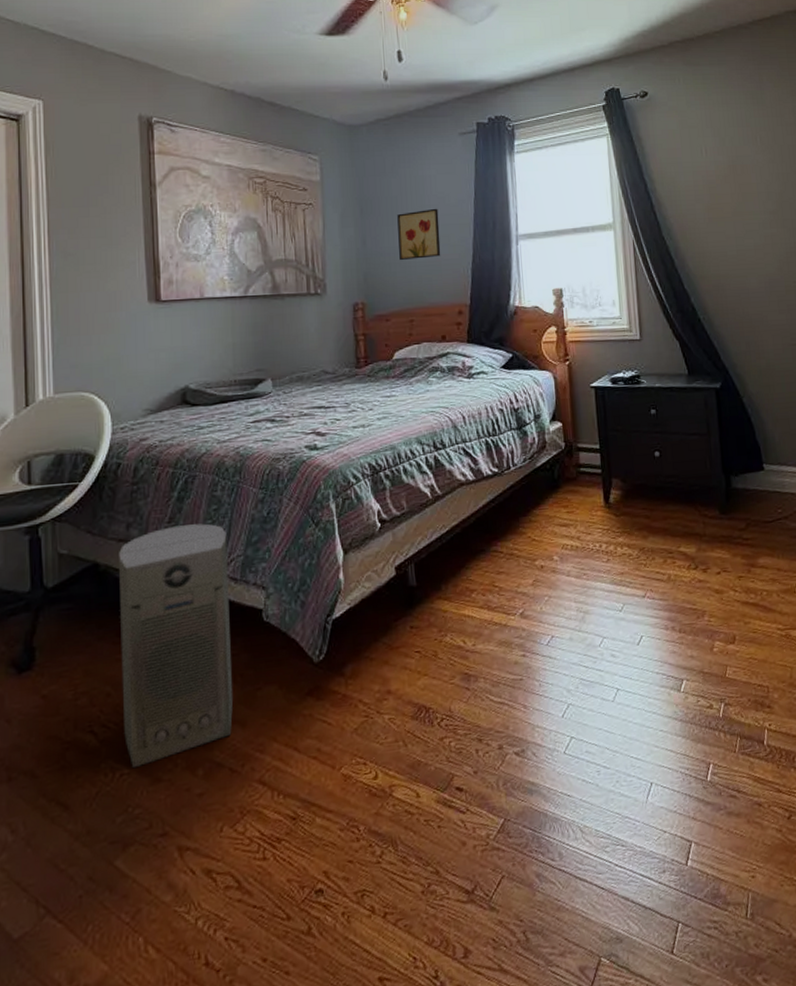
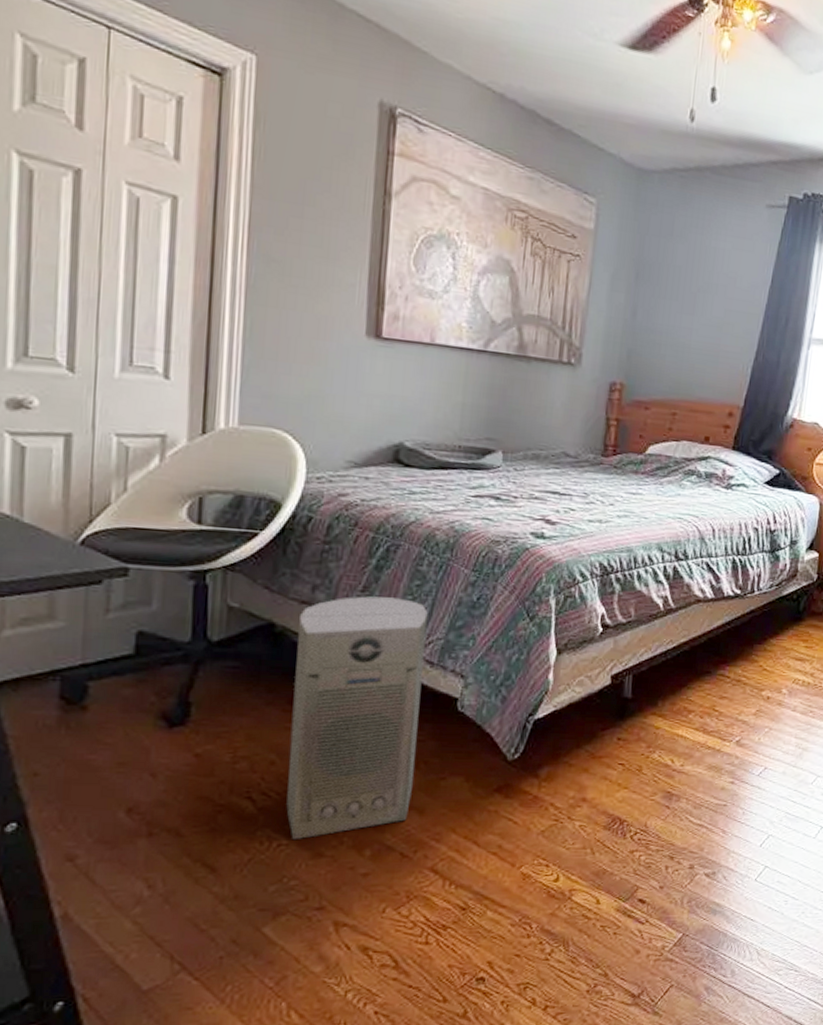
wall art: present [397,208,441,261] -> none [672,287,727,346]

